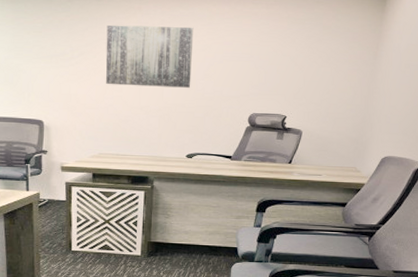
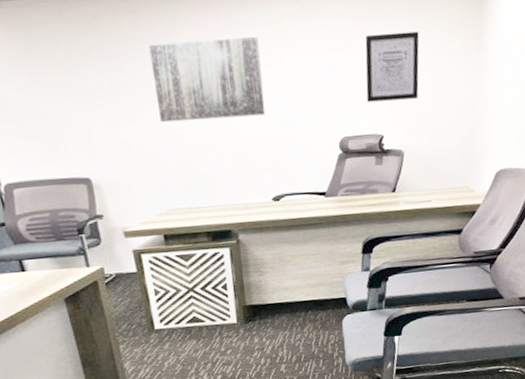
wall art: none [276,35,326,90] -> present [365,31,419,102]

